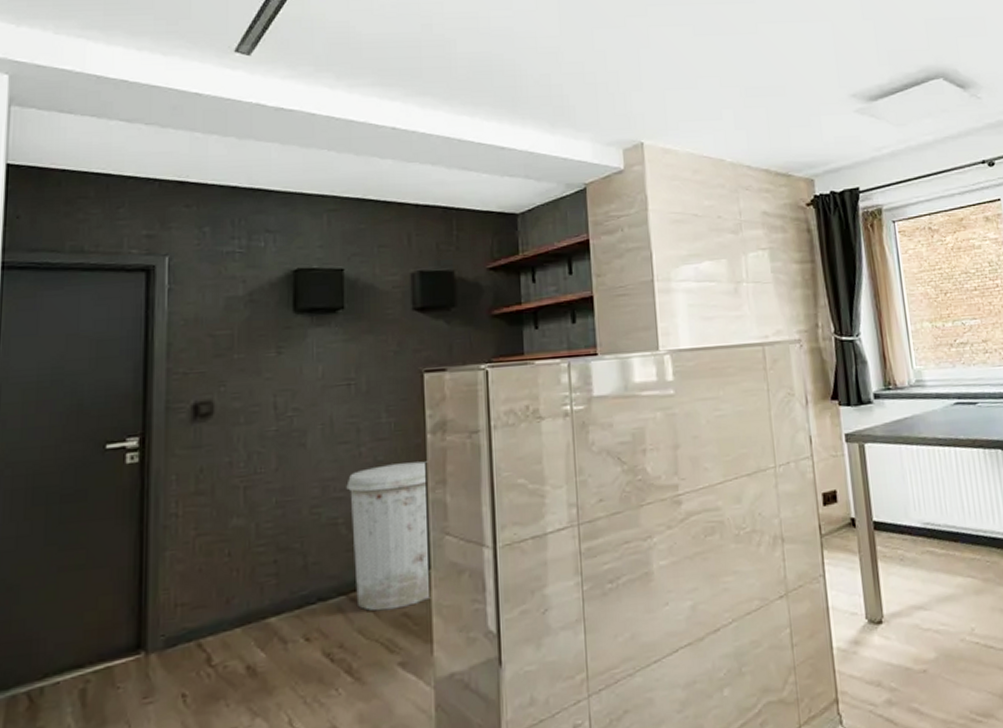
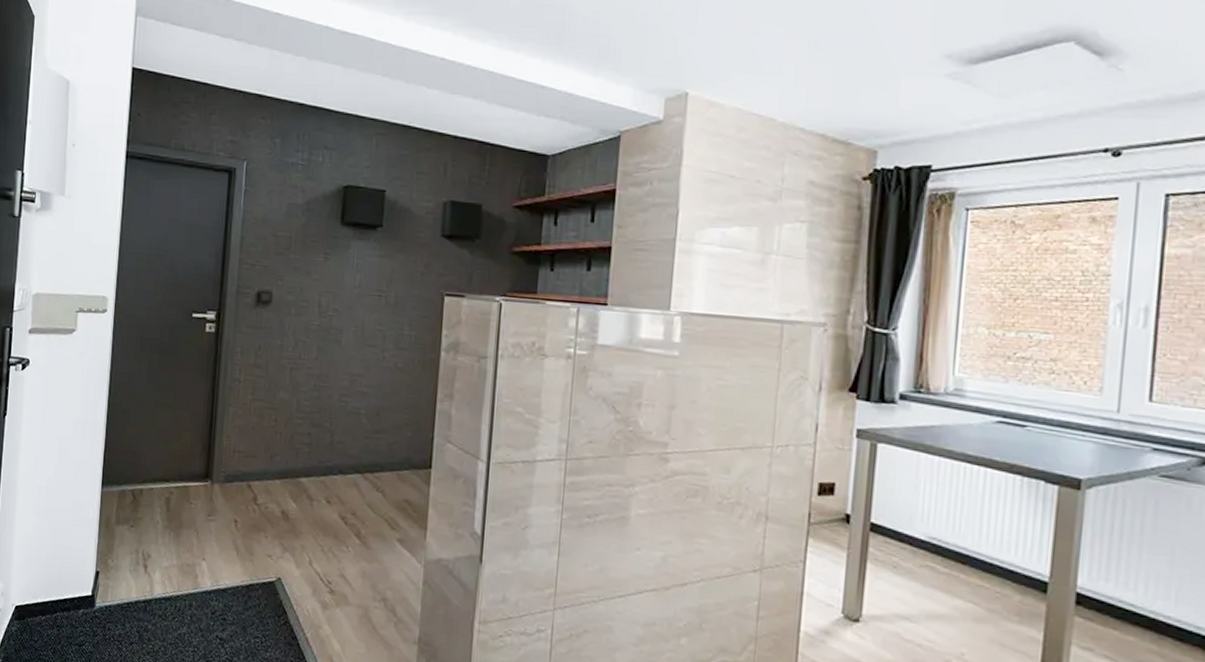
trash can: present [346,461,431,611] -> none [369,371,440,495]

